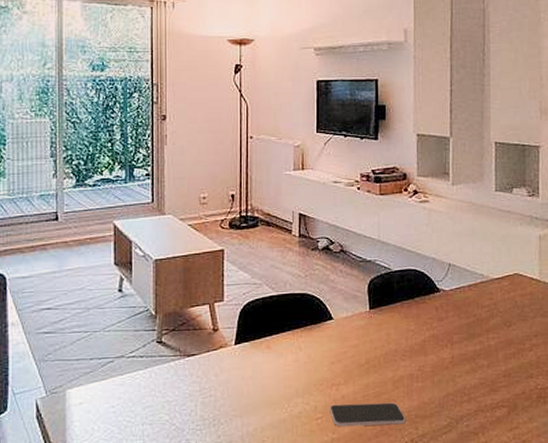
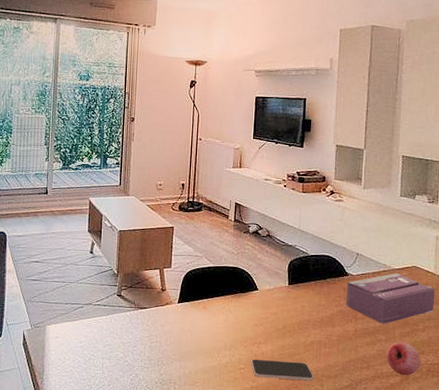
tissue box: none [439,283,541,347] -> present [346,272,435,325]
fruit: none [490,365,531,406] -> present [387,341,422,376]

